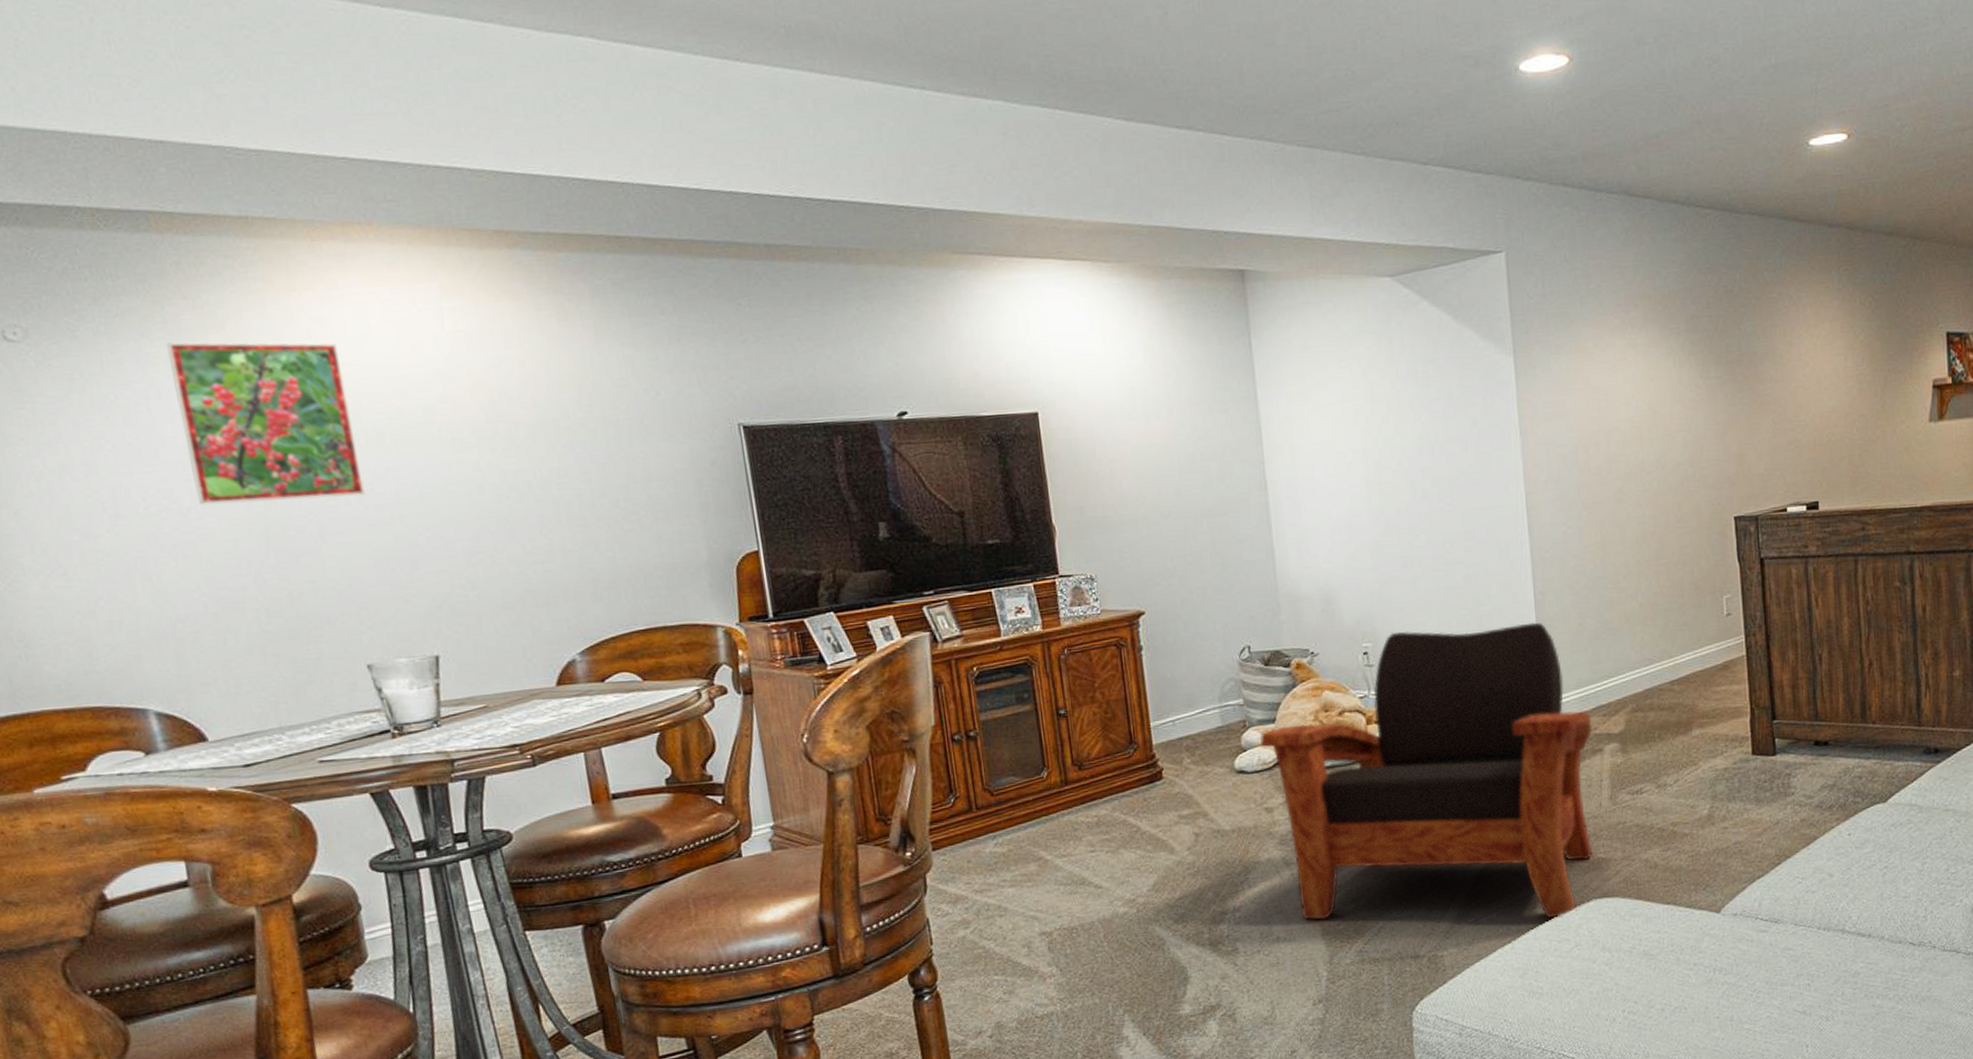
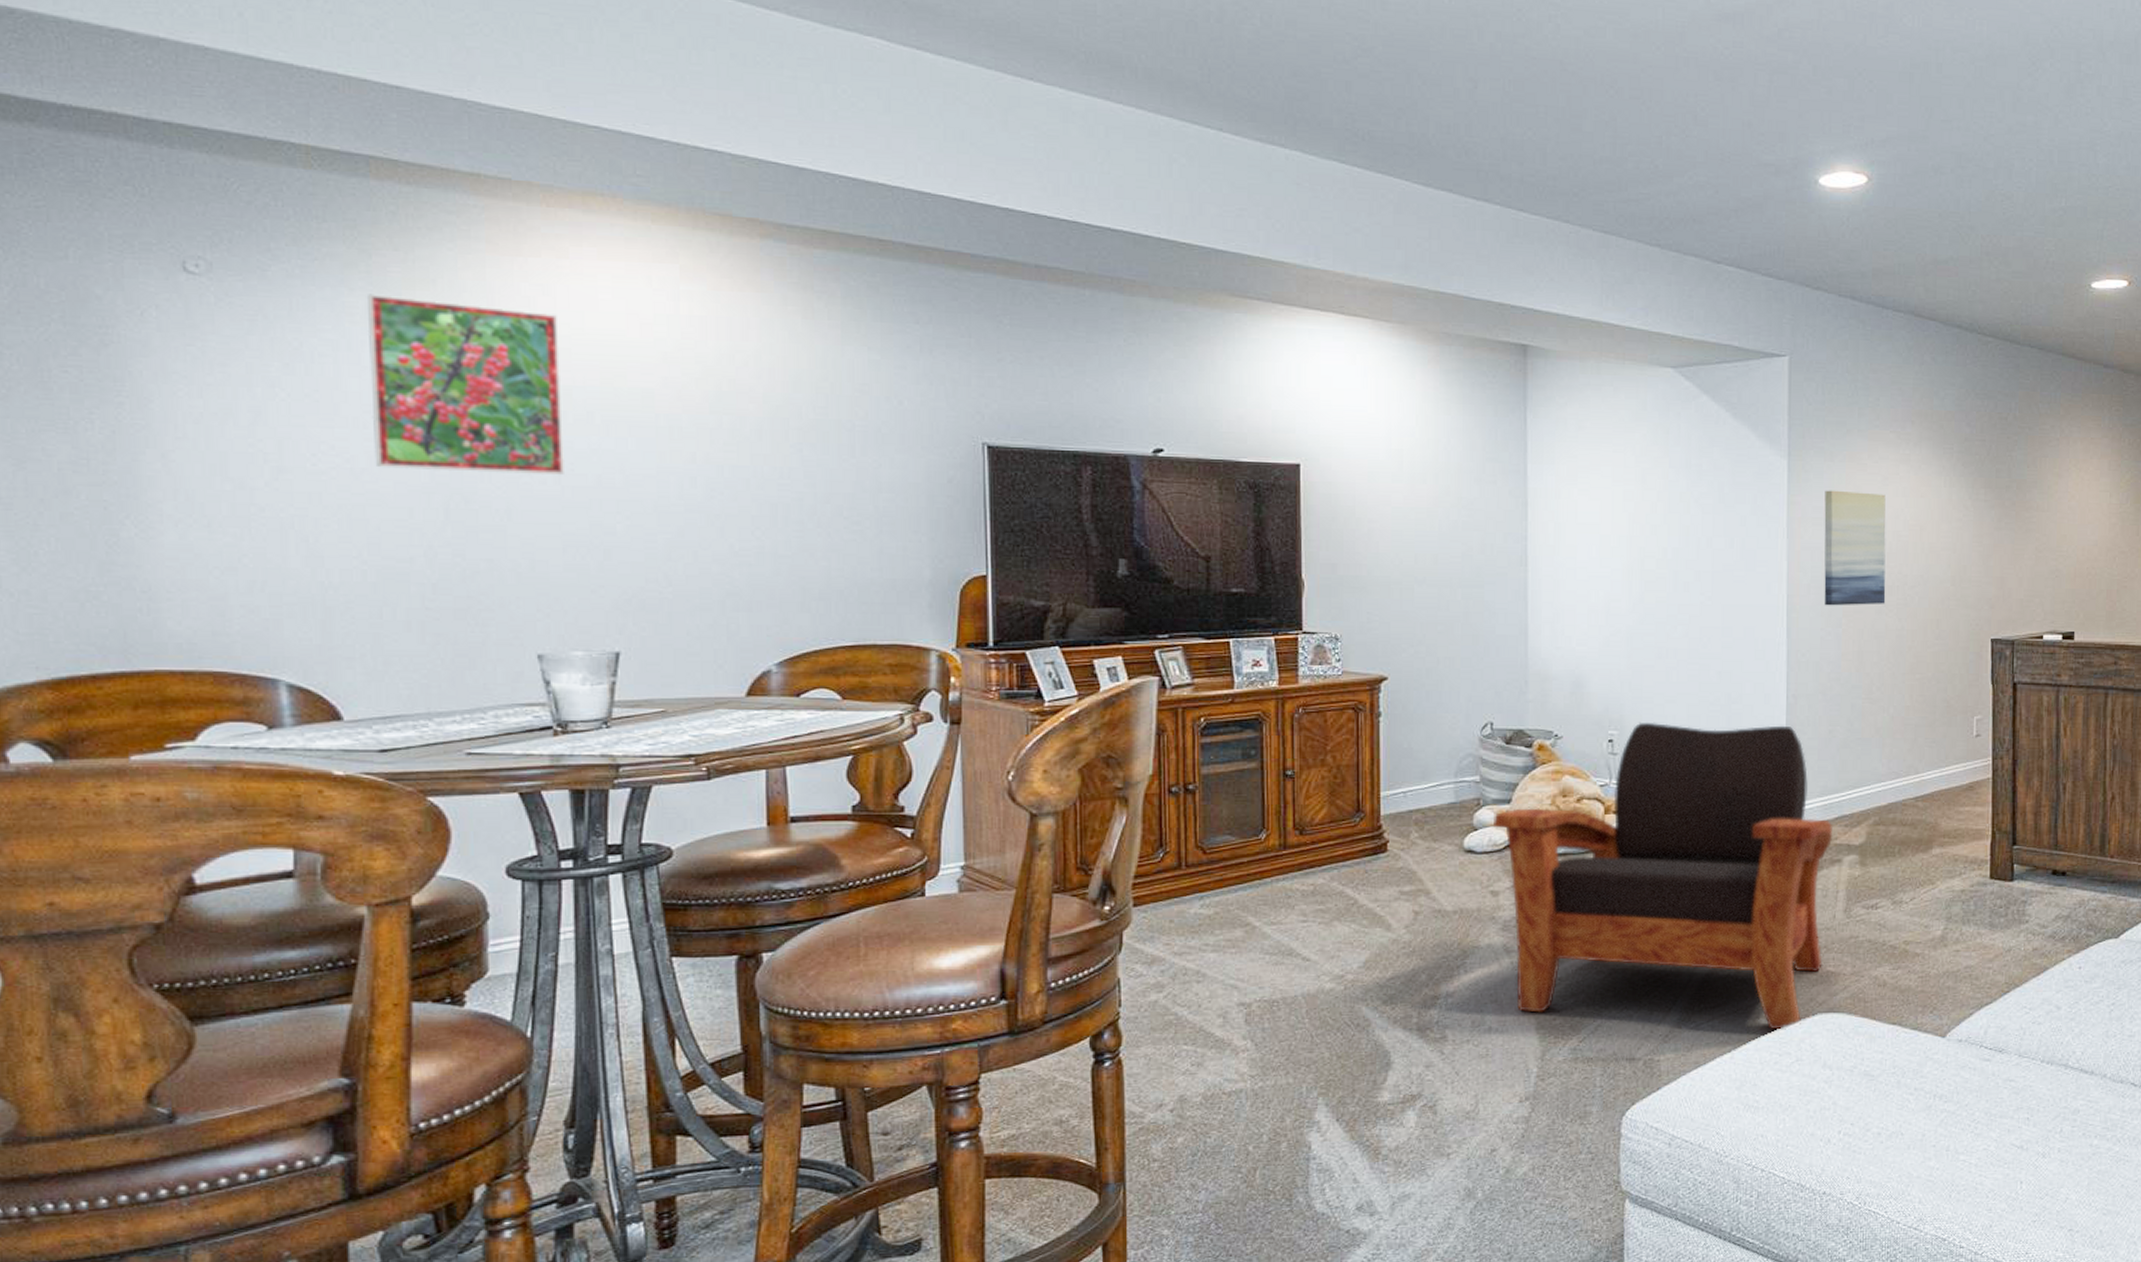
wall art: none [1554,382,1625,500] -> present [1824,490,1886,606]

